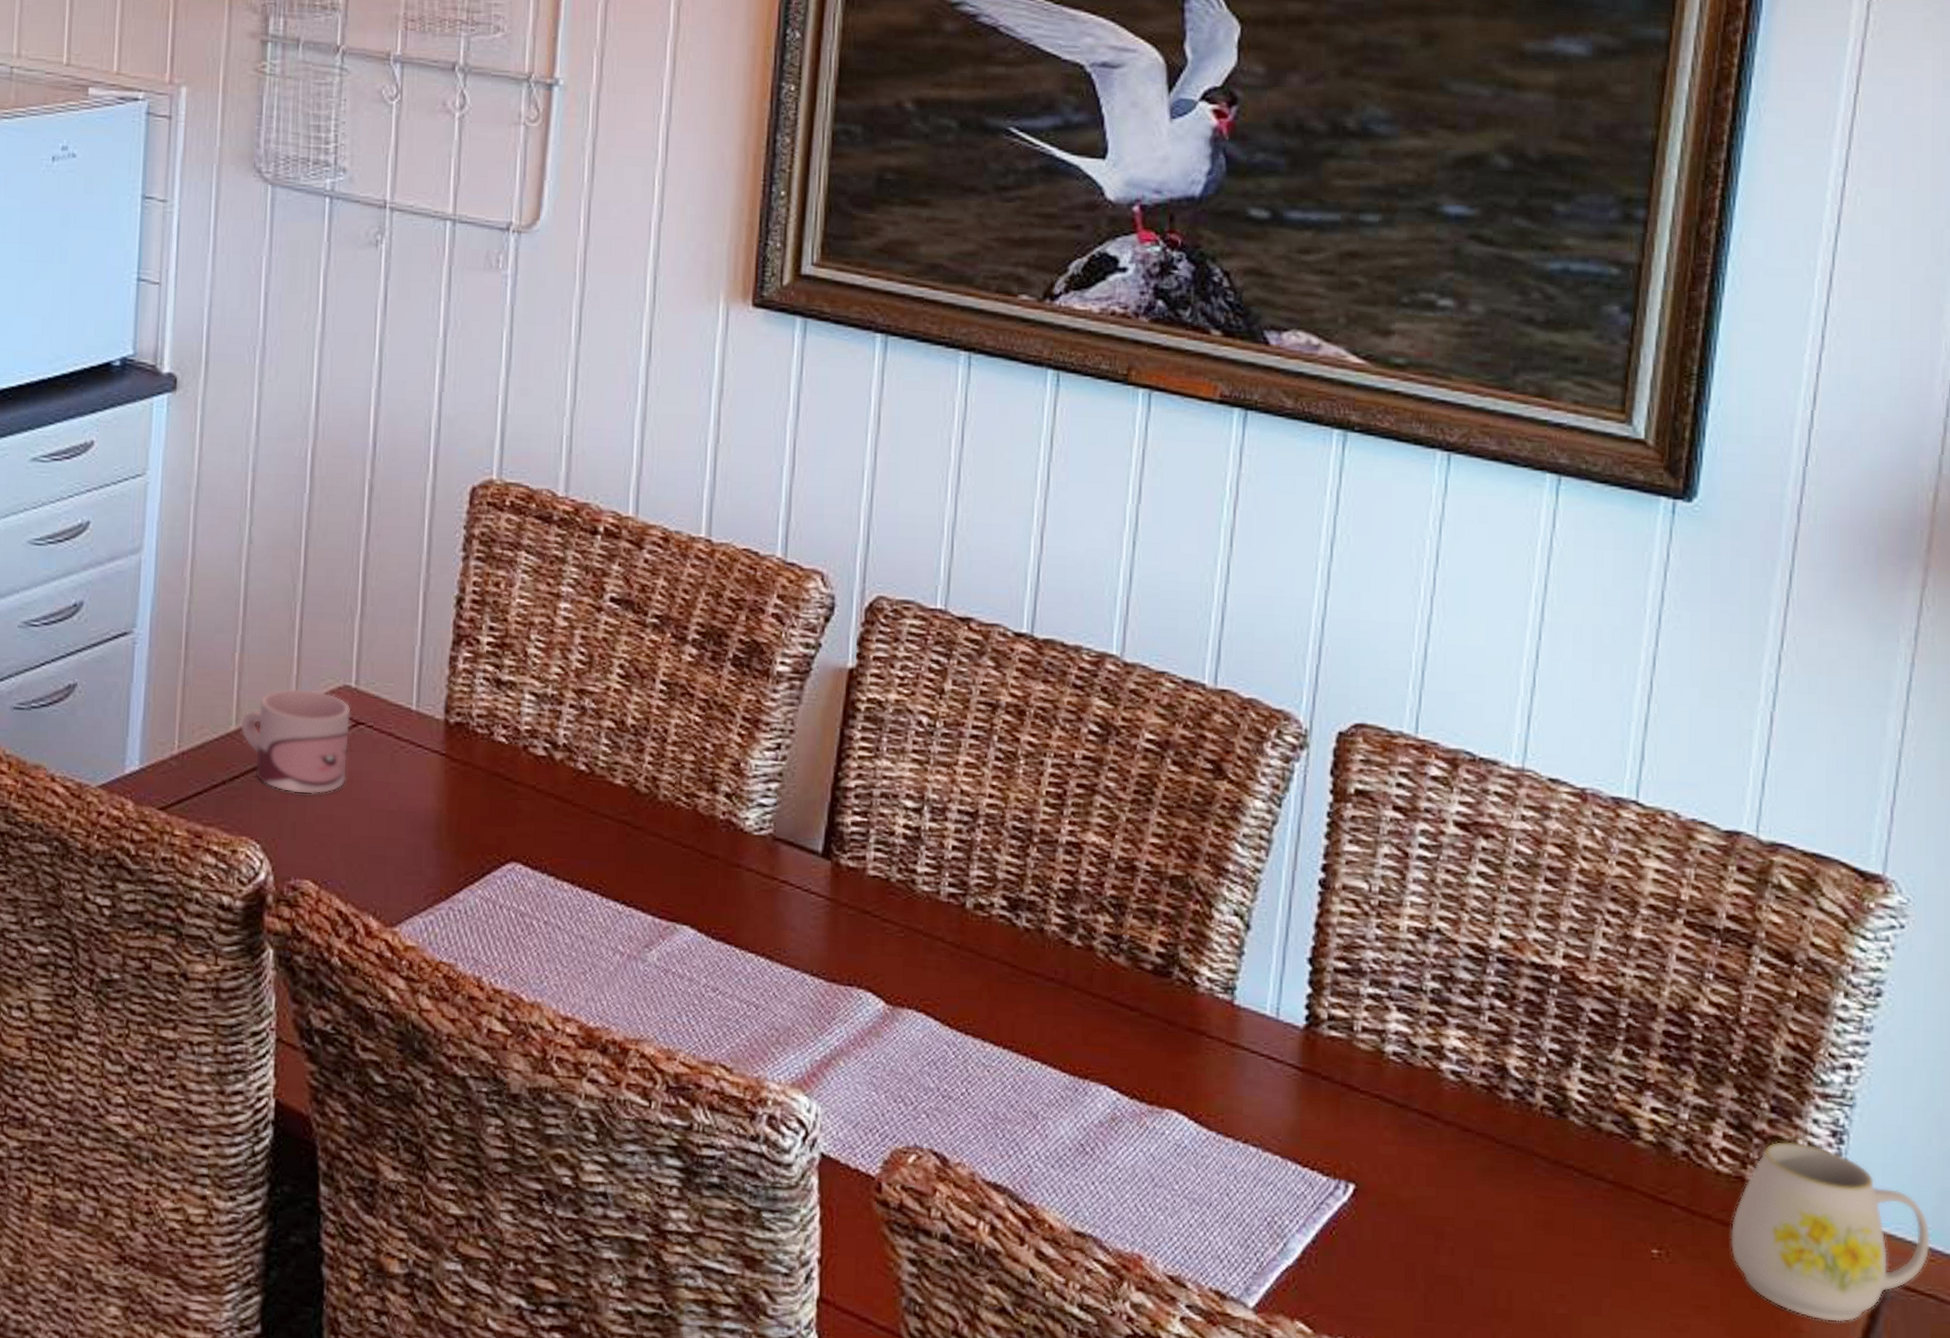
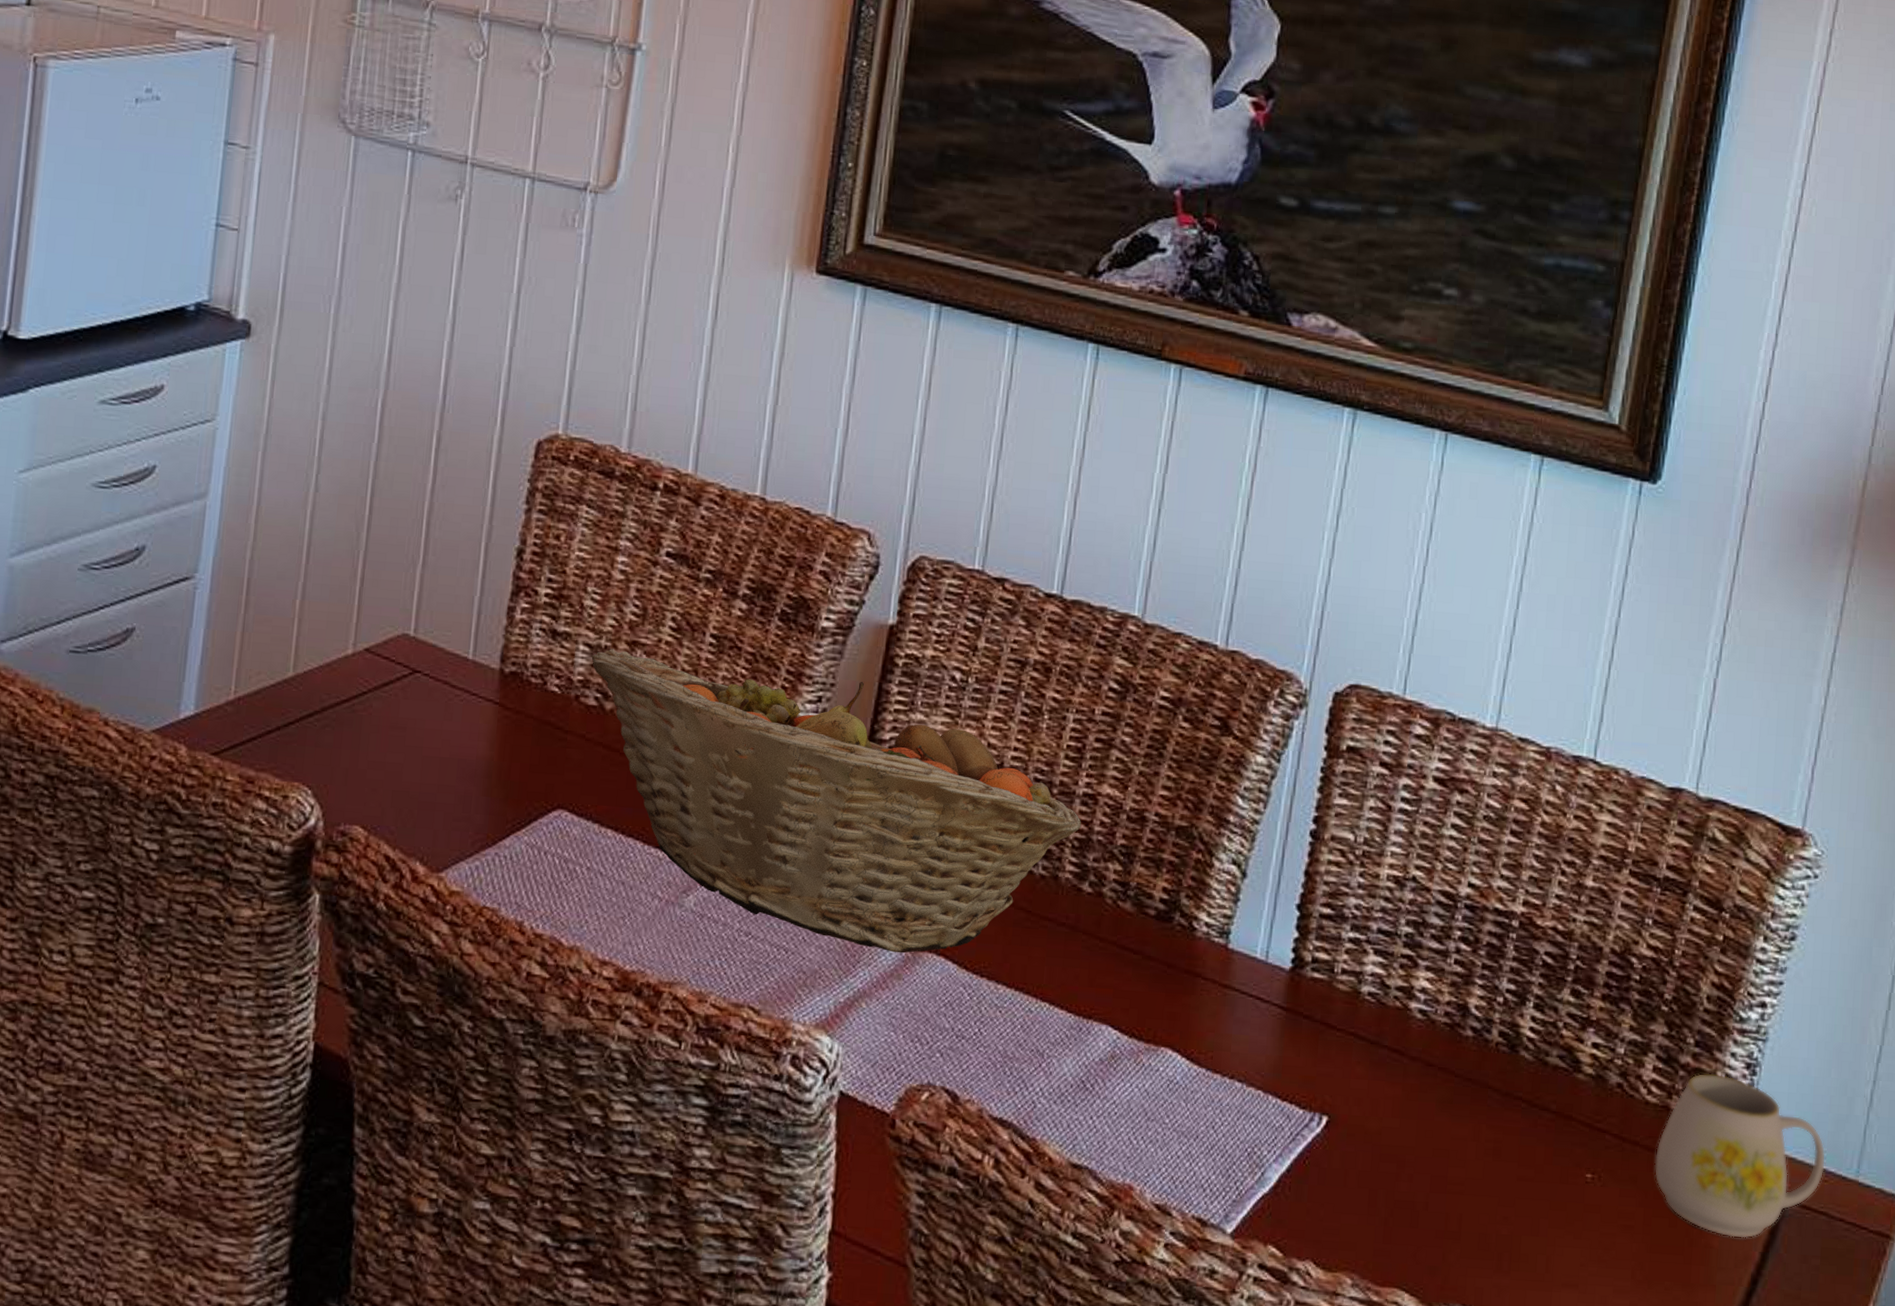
mug: present [239,688,351,795] -> none [297,635,409,741]
fruit basket: none [538,697,1066,1010] -> present [591,649,1081,953]

